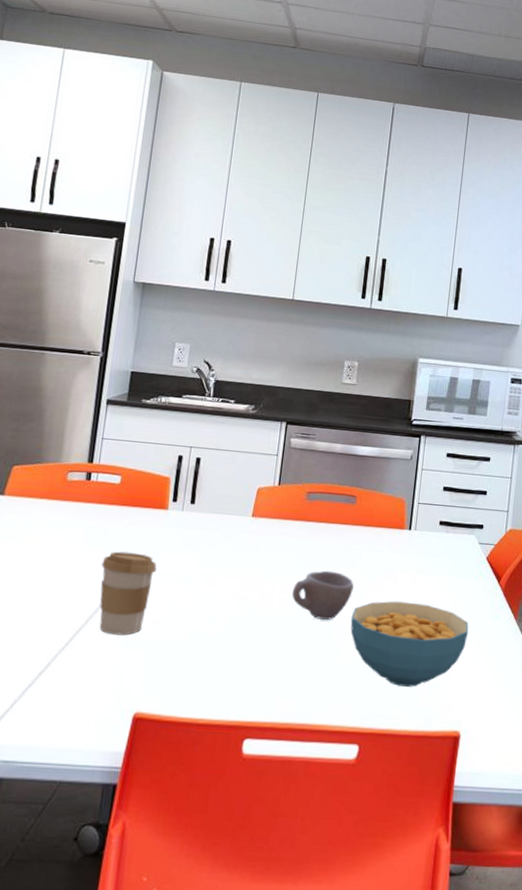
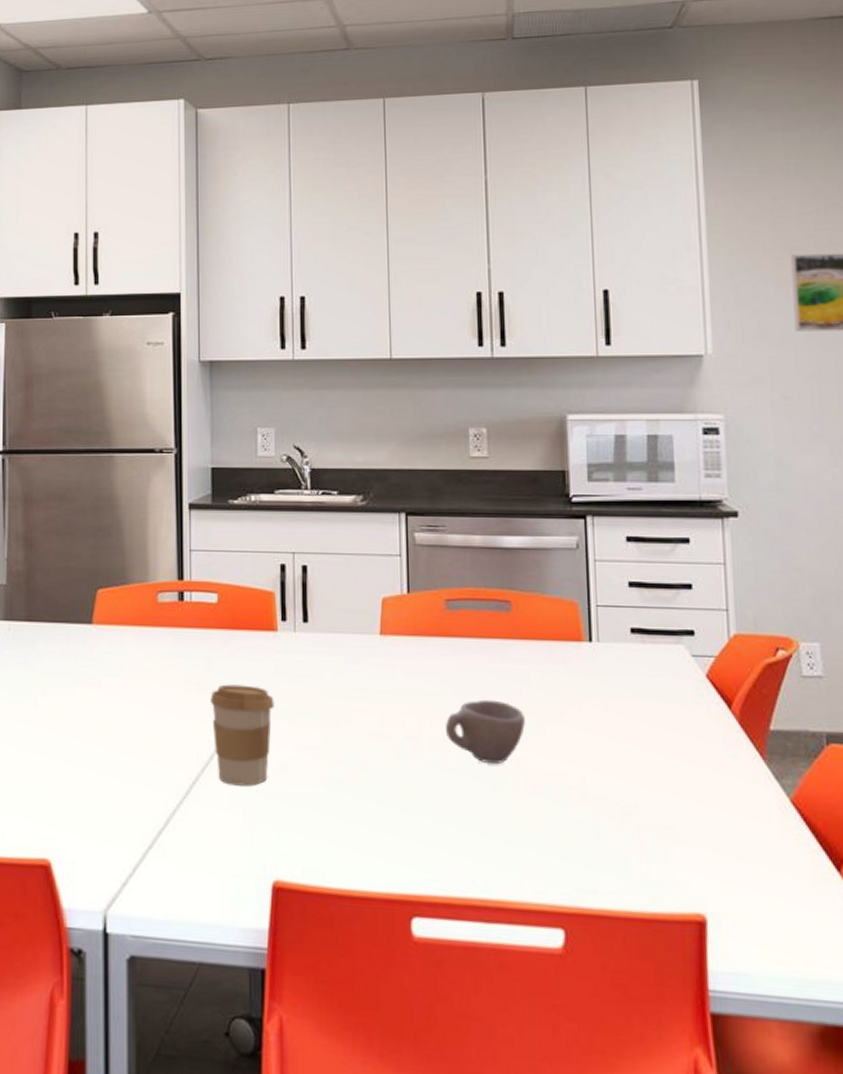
cereal bowl: present [350,601,469,687] -> none [528,737,696,853]

